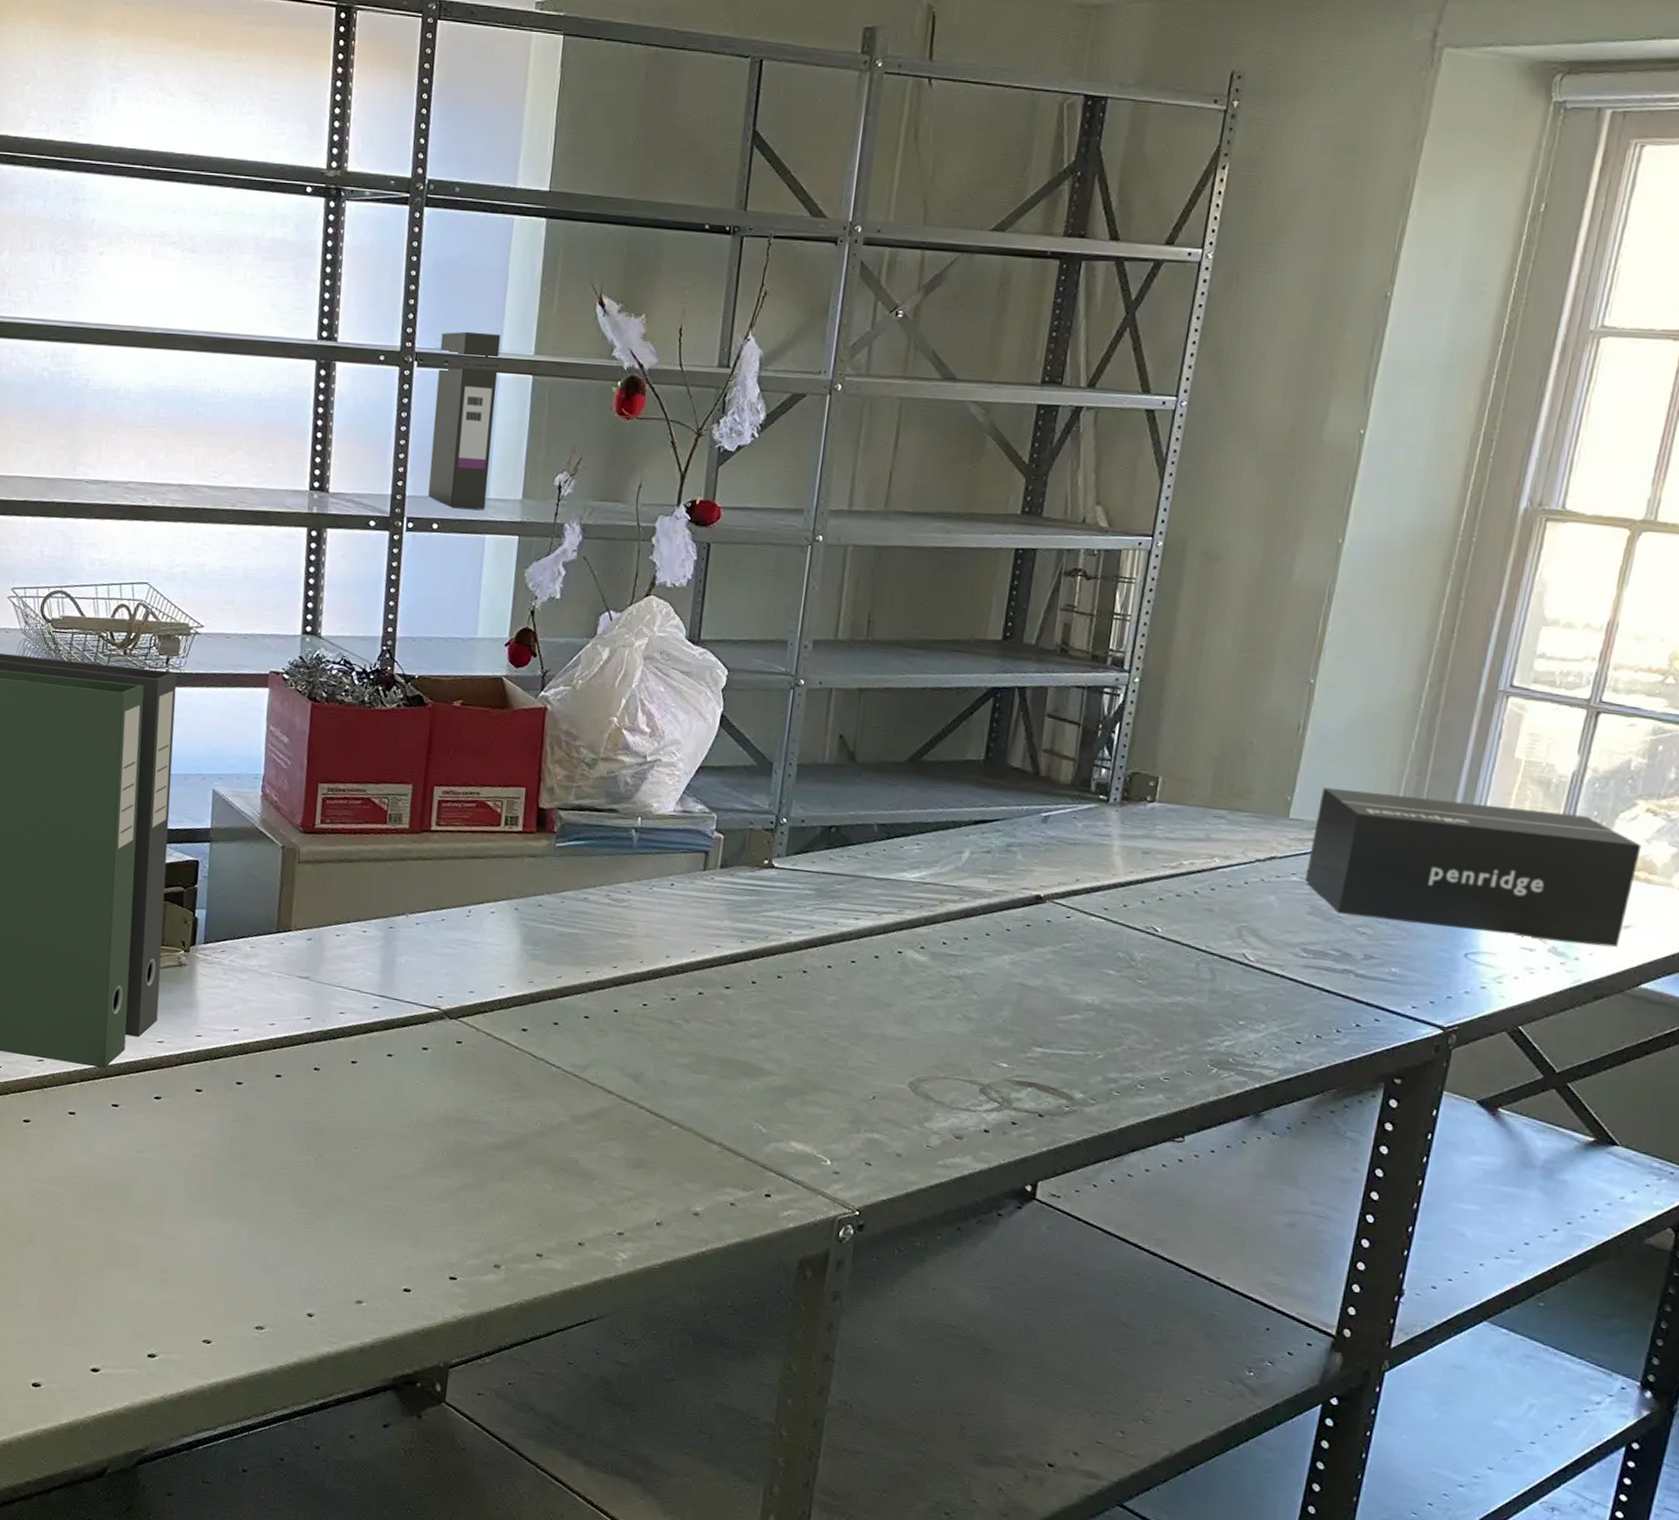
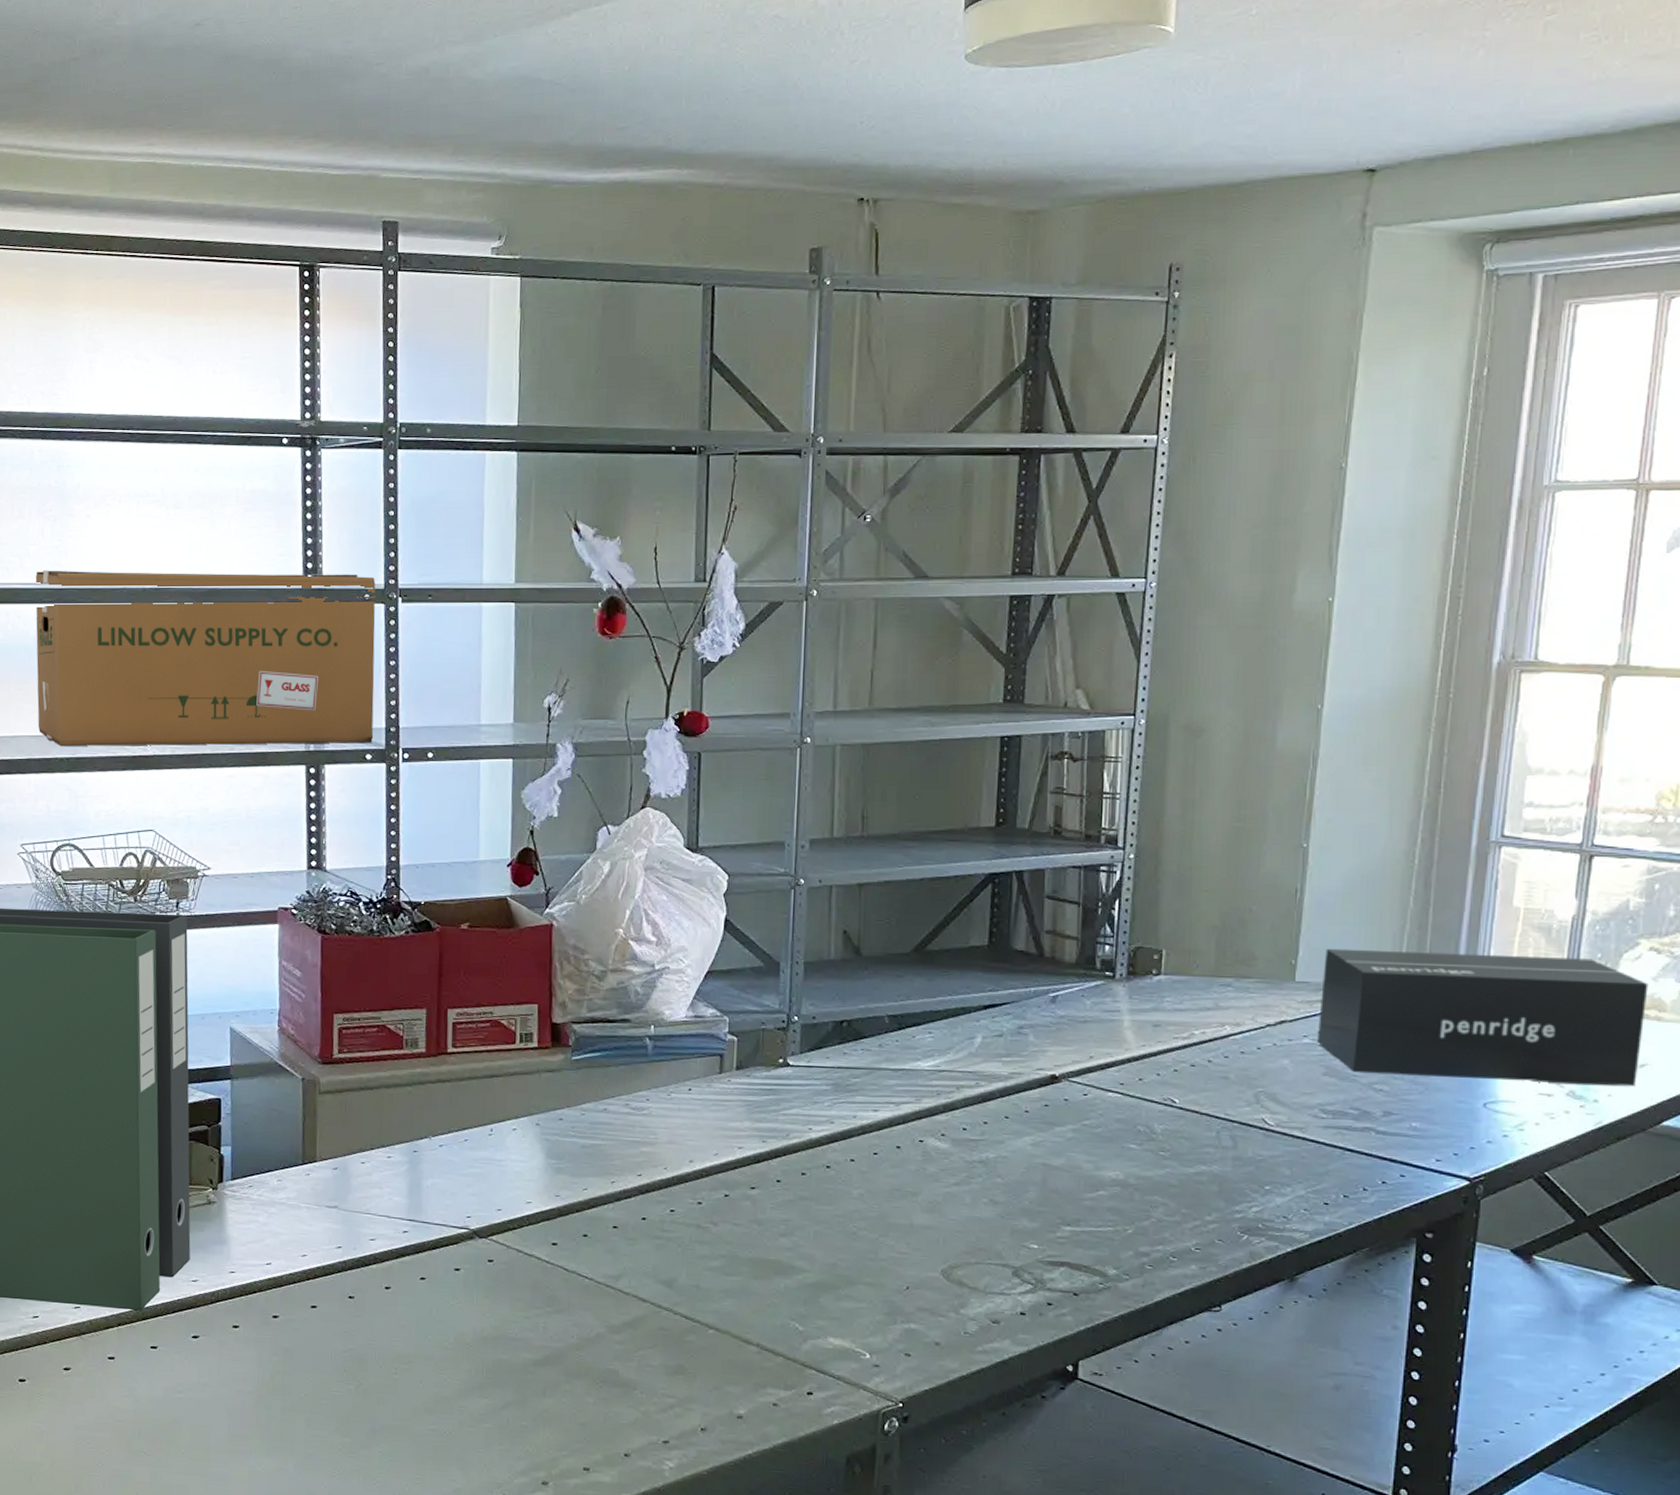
box: none [36,306,392,509] -> present [35,570,376,746]
binder: present [428,331,501,510] -> none [421,565,481,736]

